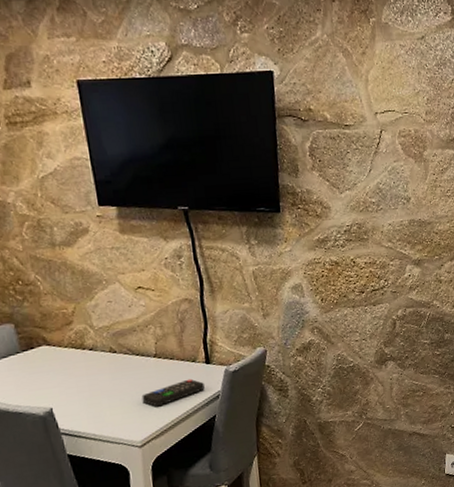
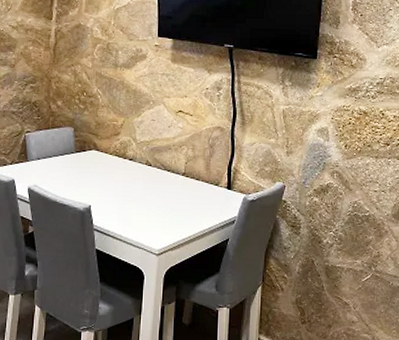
remote control: present [141,378,205,407] -> none [166,200,223,221]

